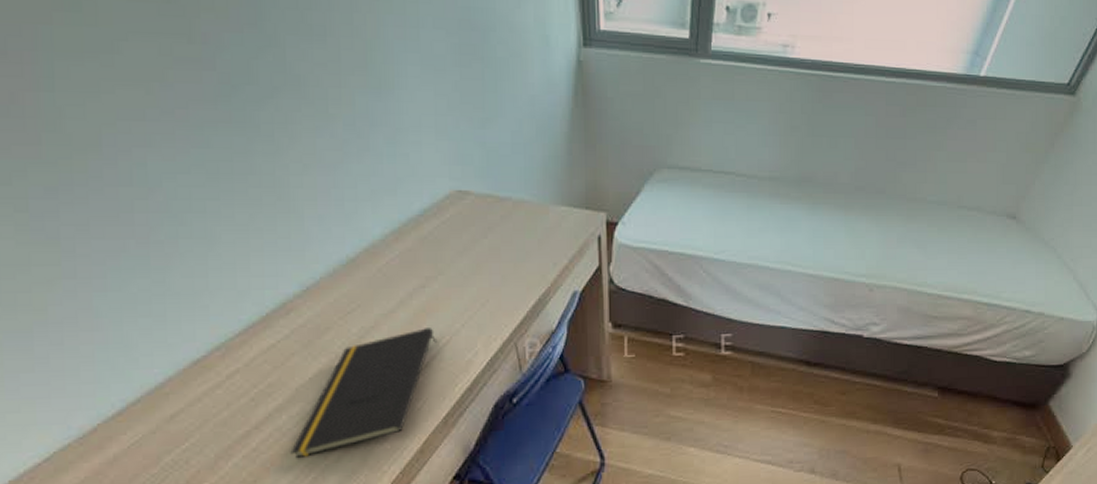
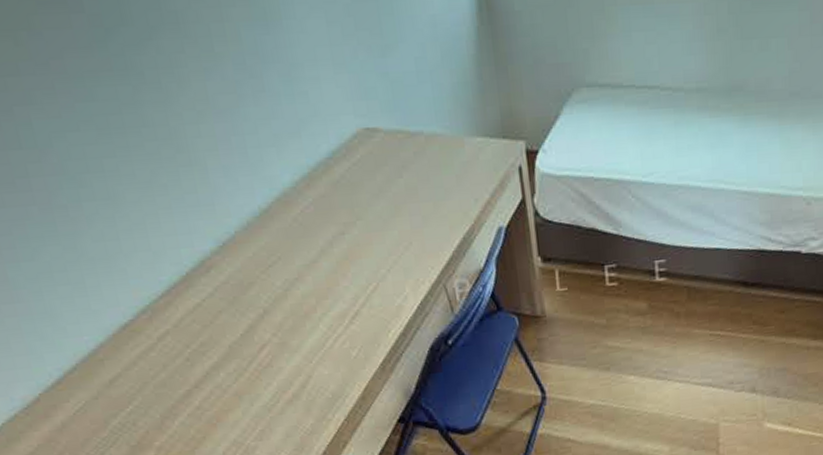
notepad: present [290,328,438,458] -> none [233,275,365,412]

